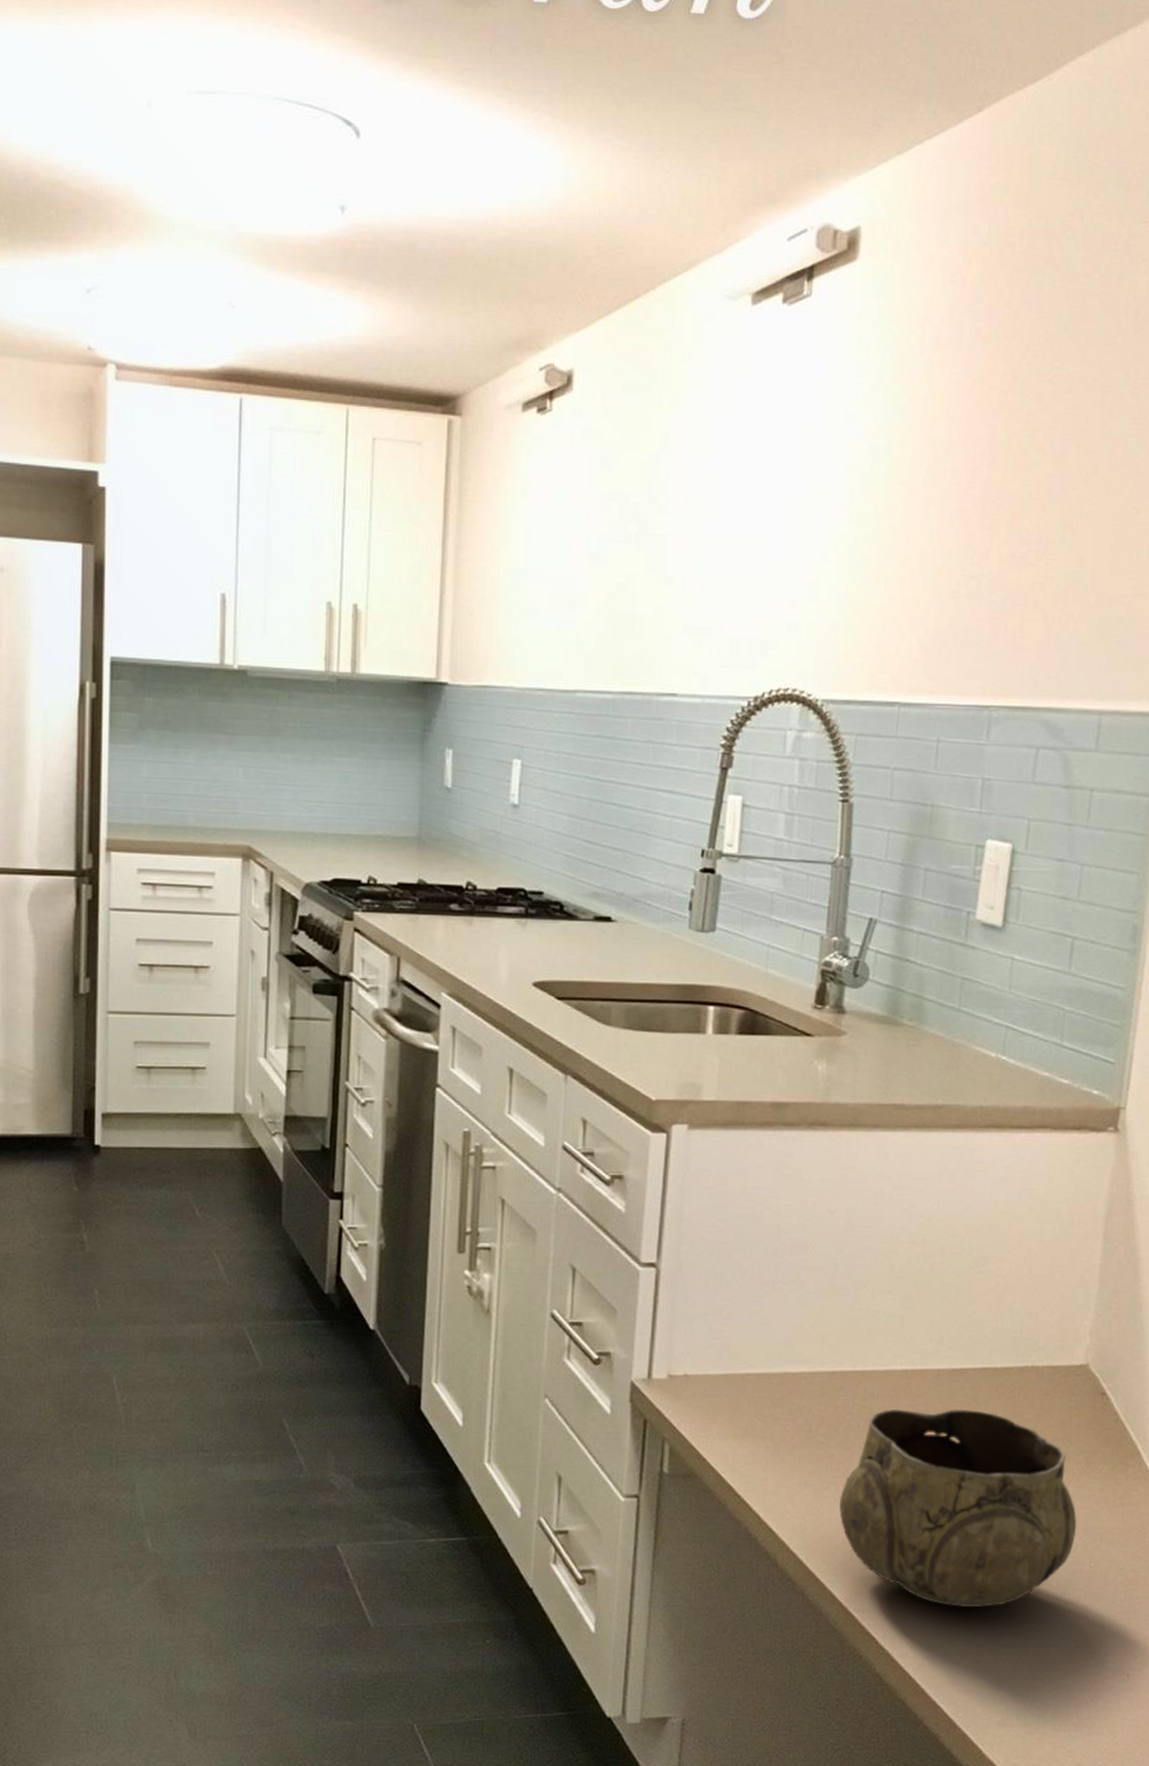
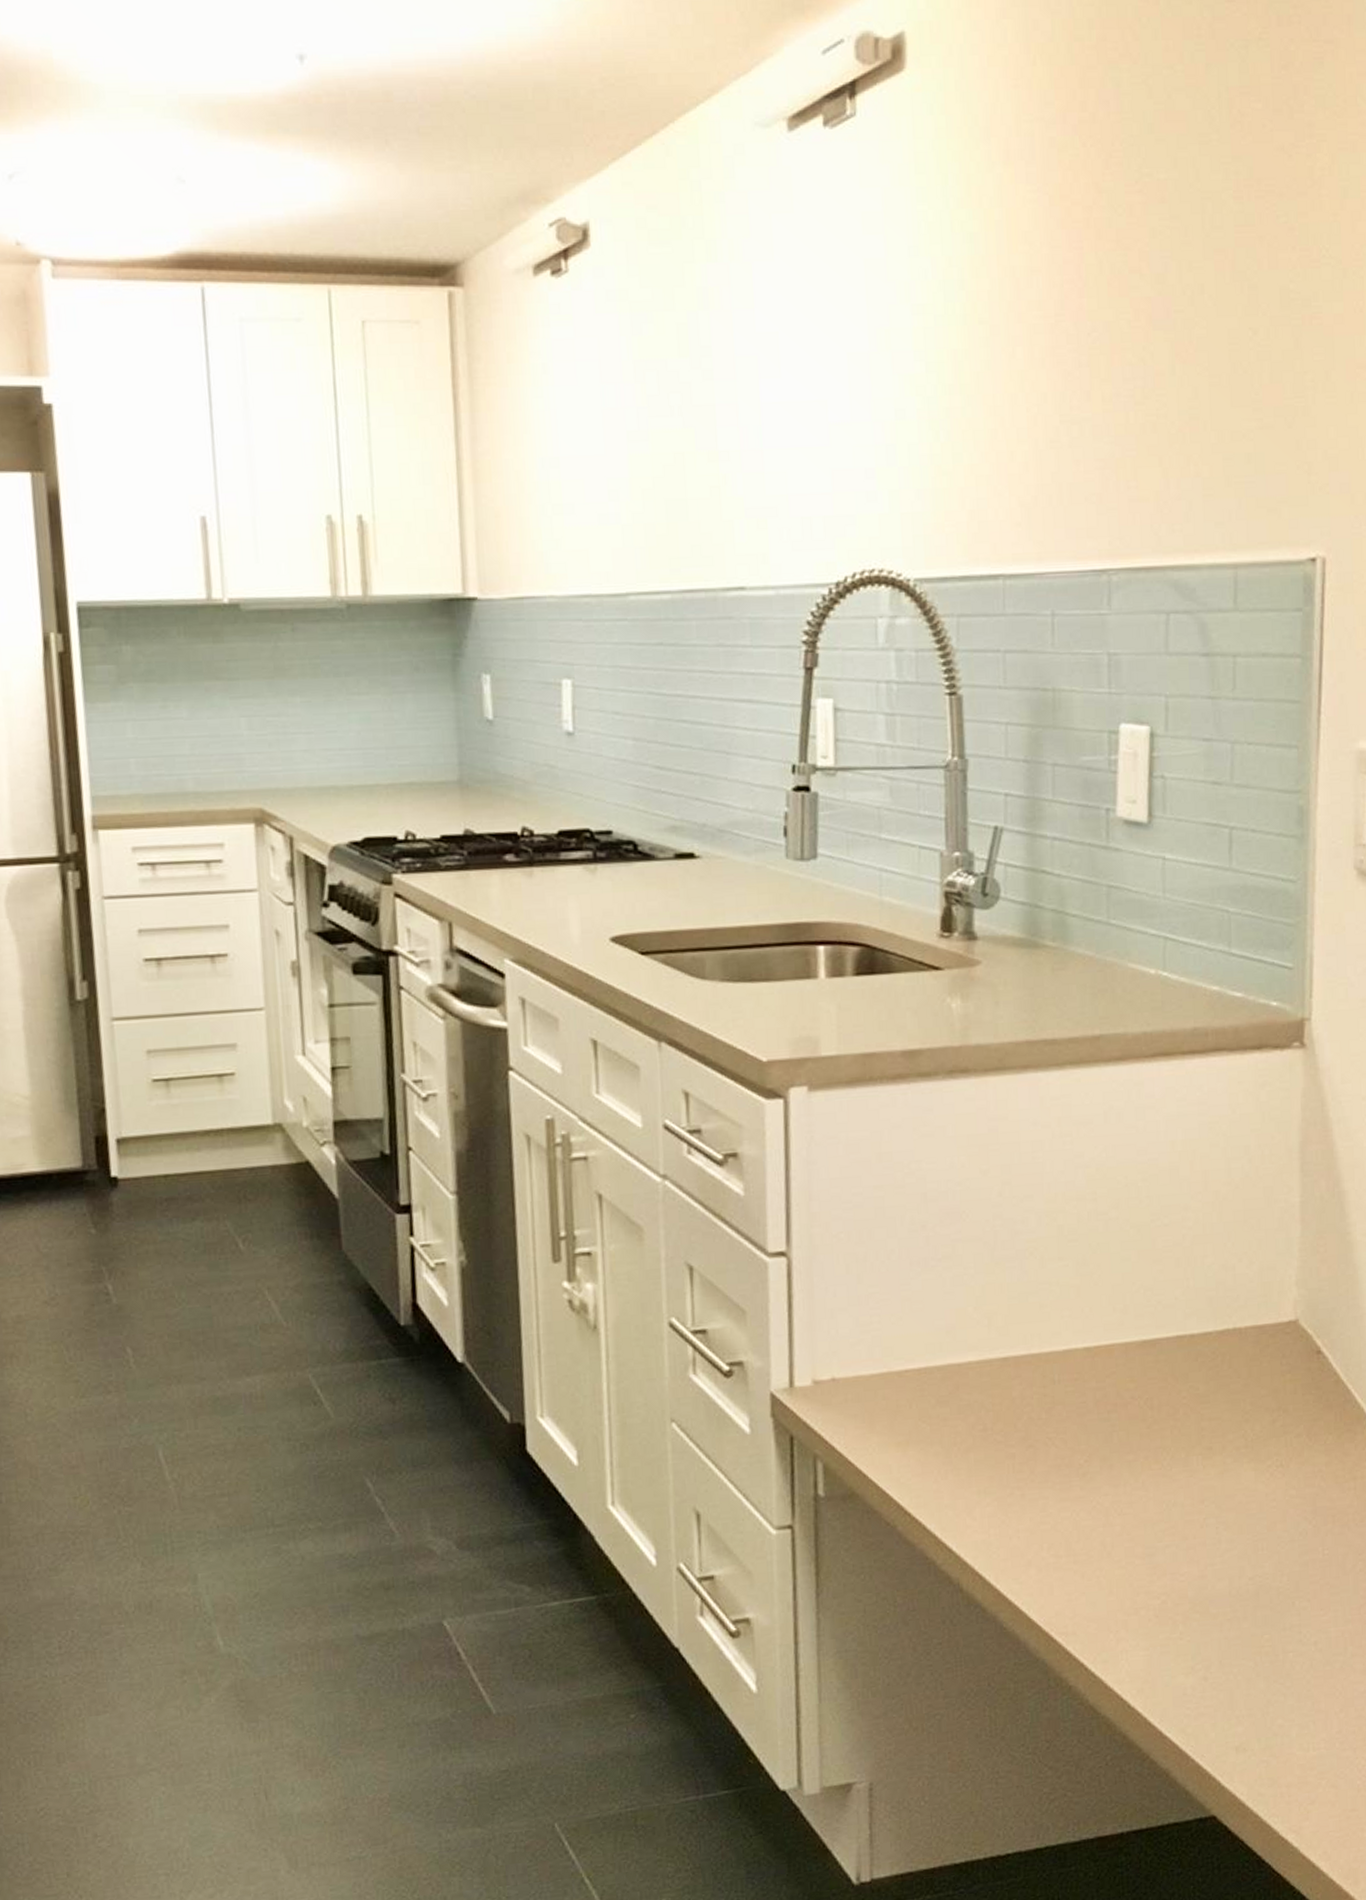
decorative bowl: present [839,1409,1077,1608] -> none [1026,1386,1304,1619]

